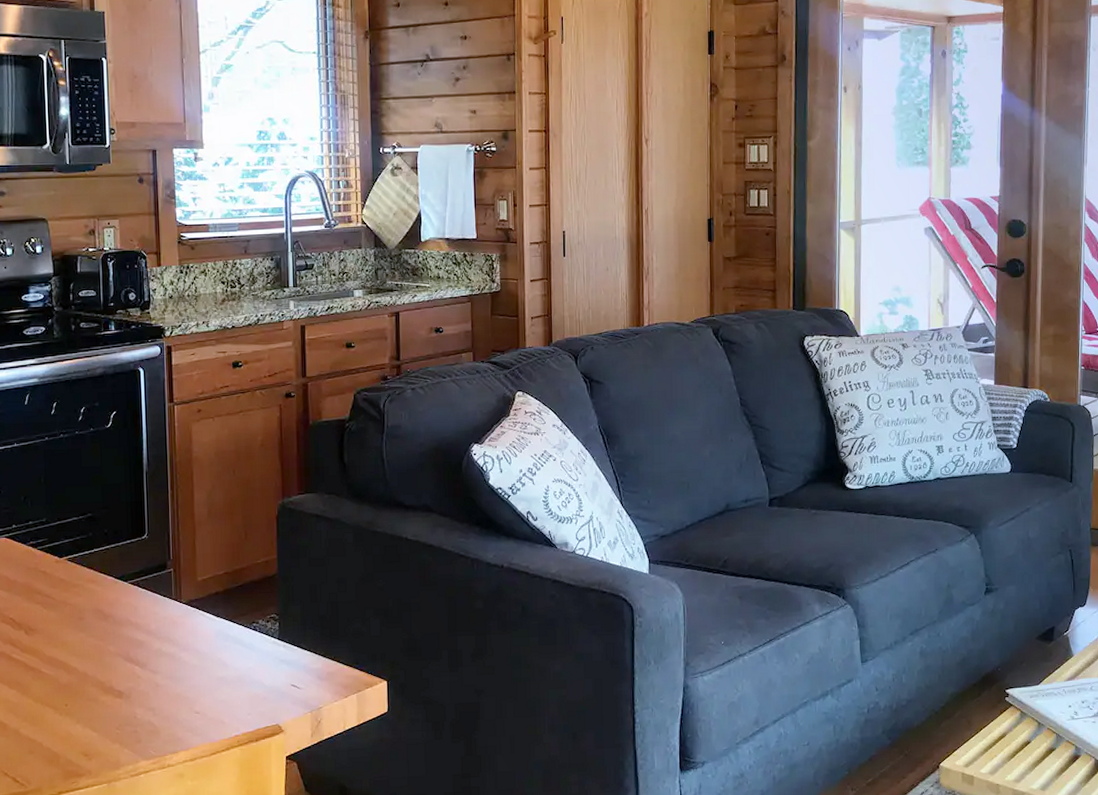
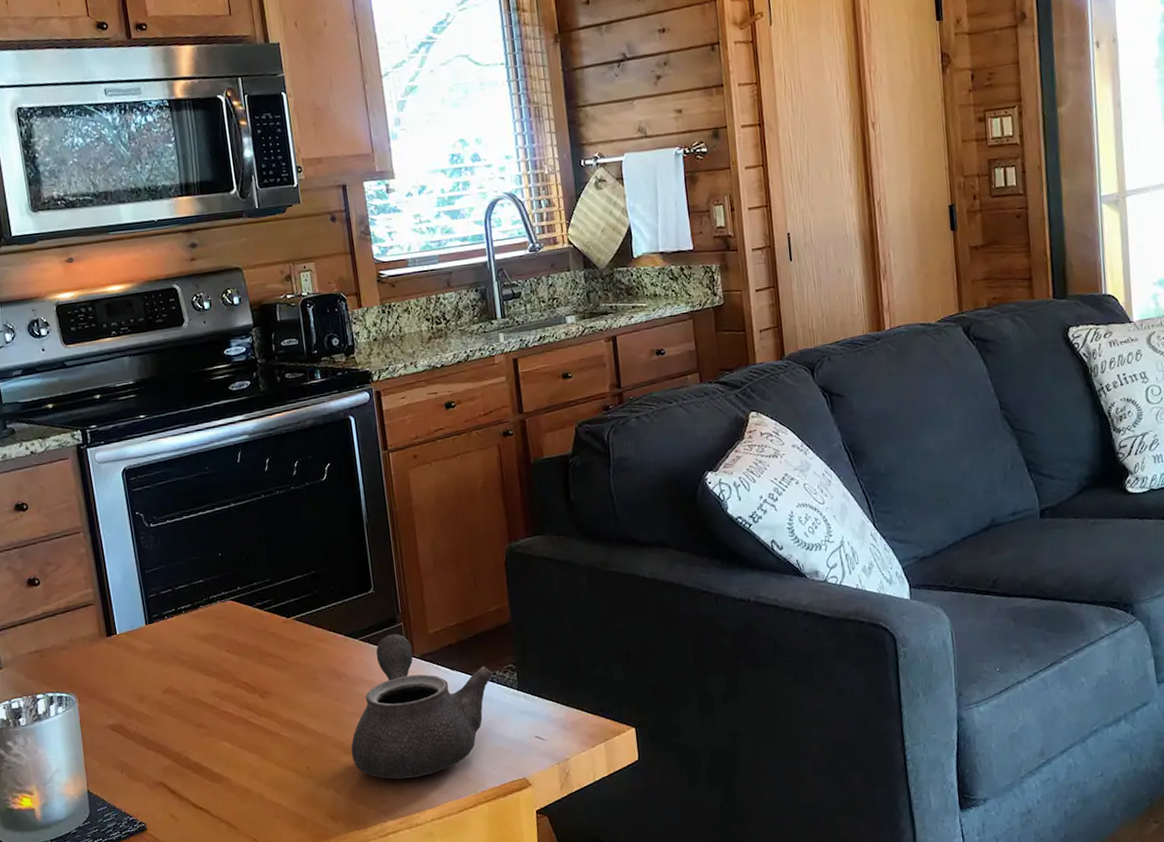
teapot: none [111,579,256,720] -> present [351,633,493,779]

